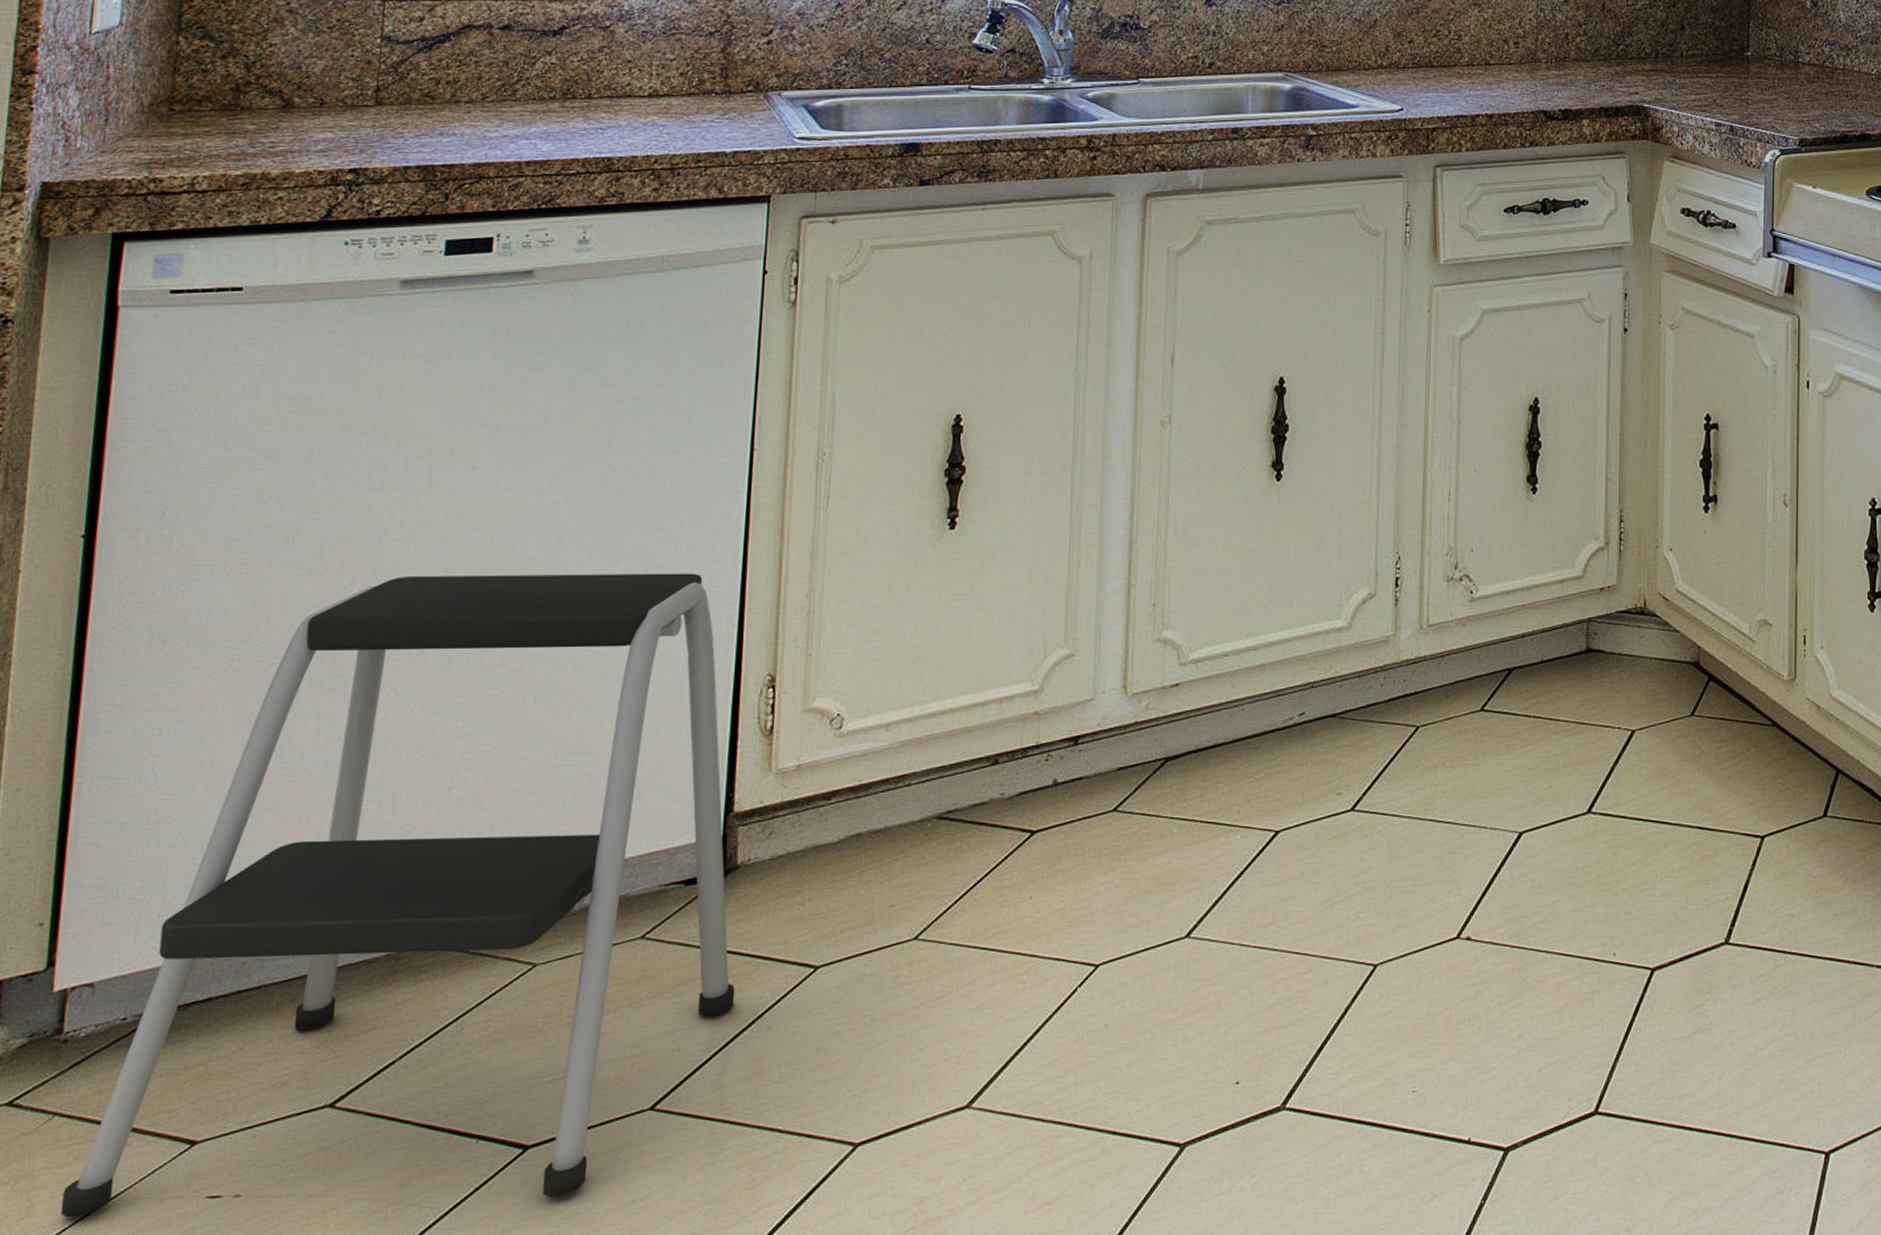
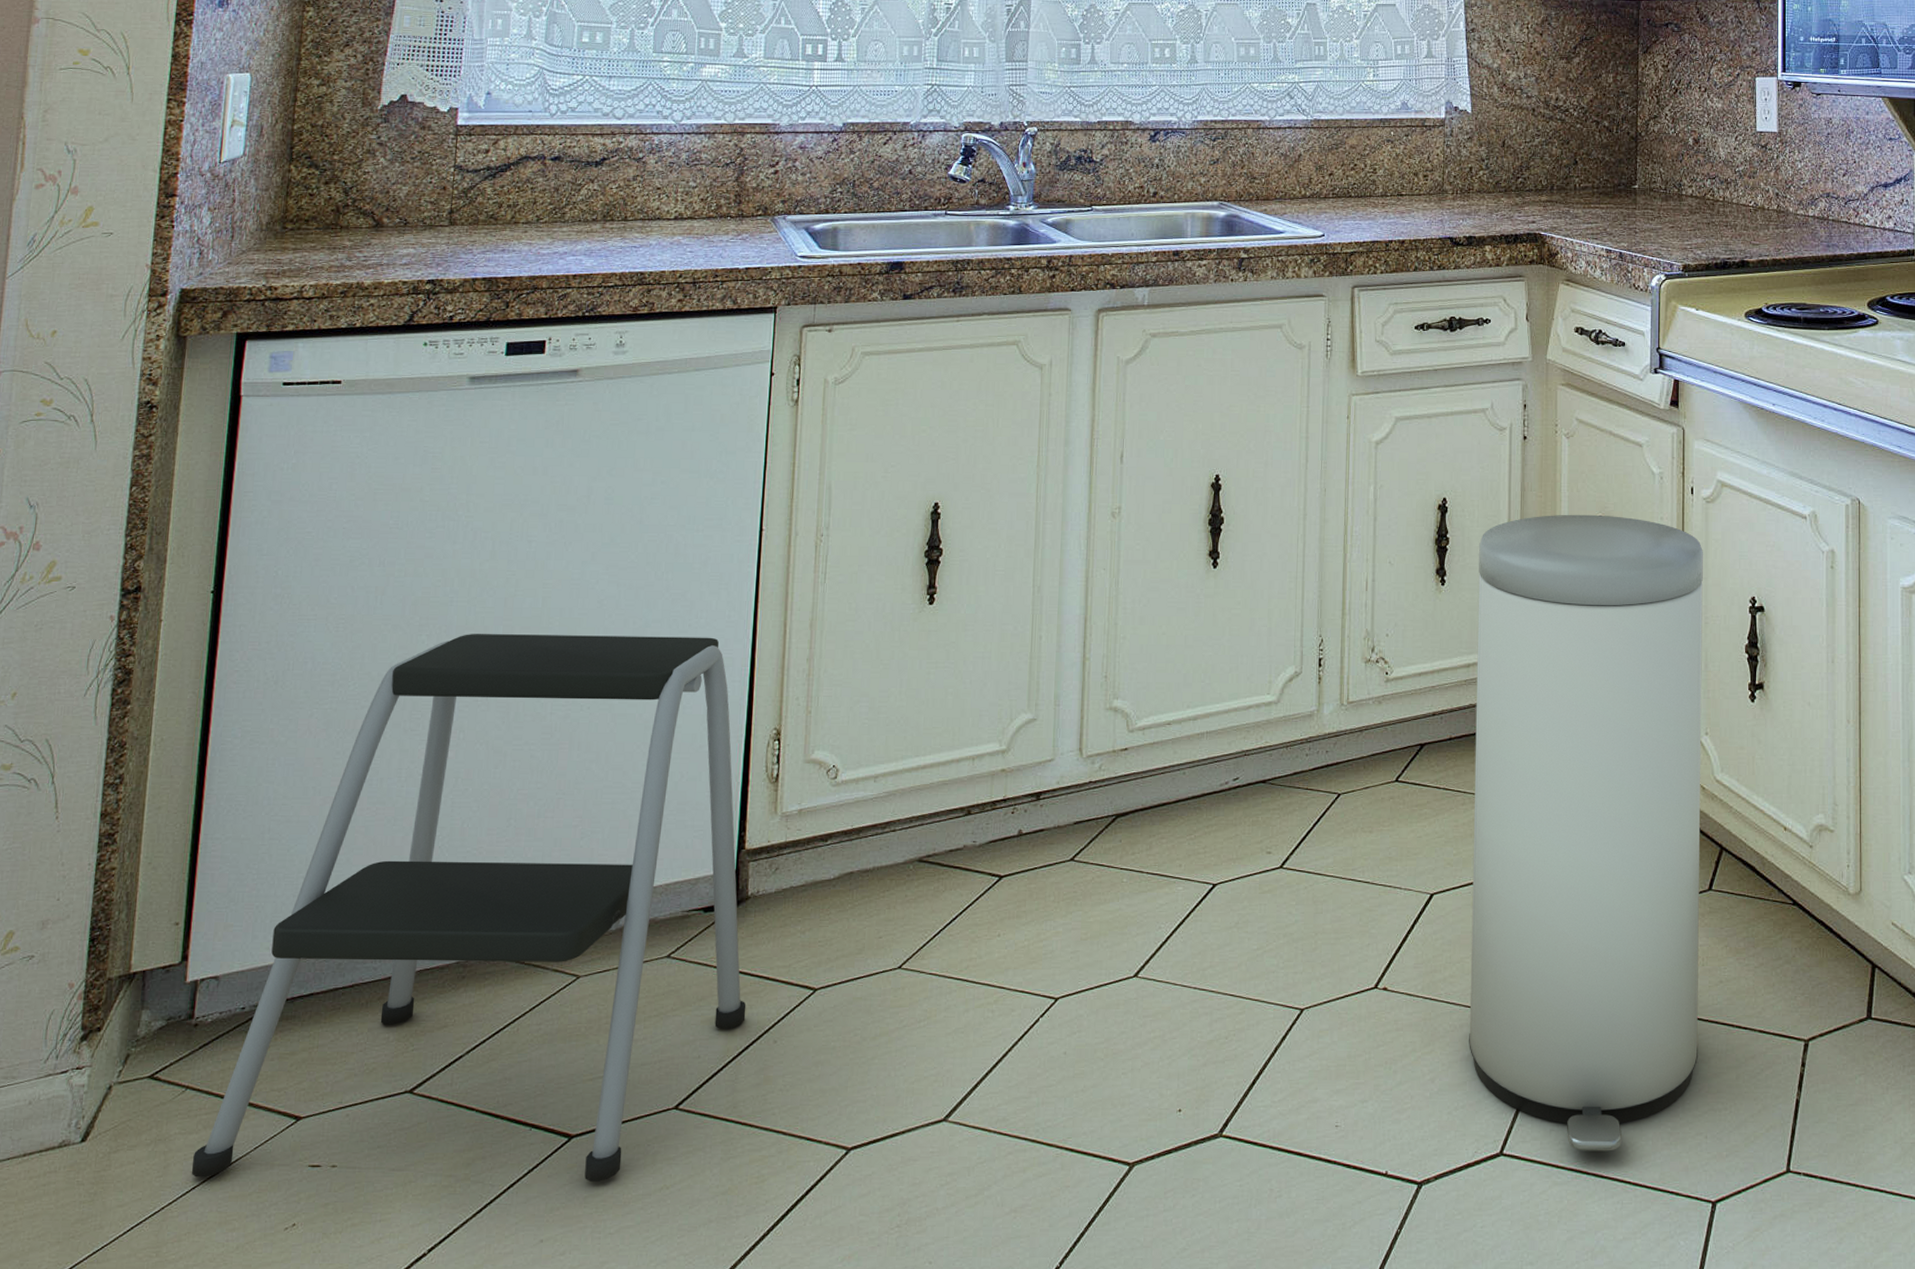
pedal bin: none [1561,412,1819,1105] -> present [1469,514,1703,1151]

